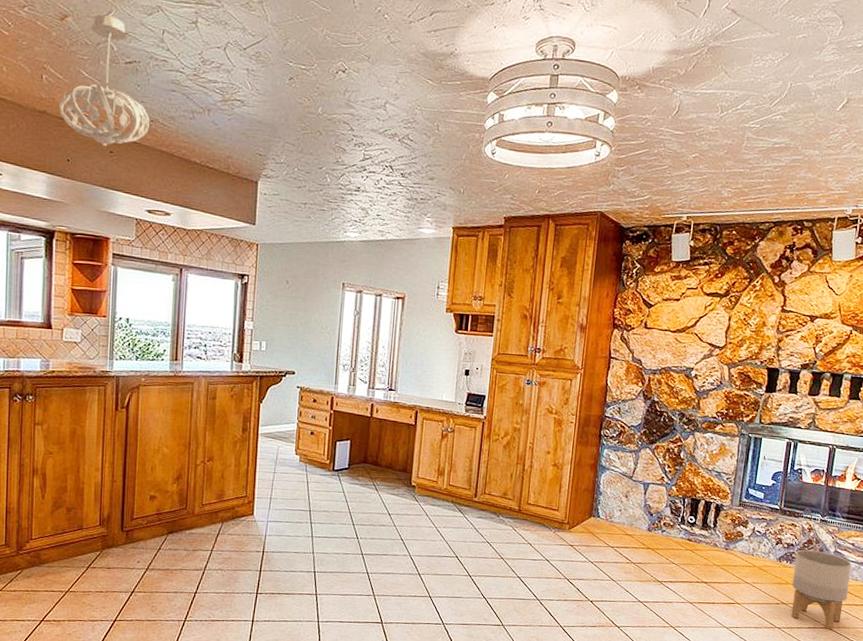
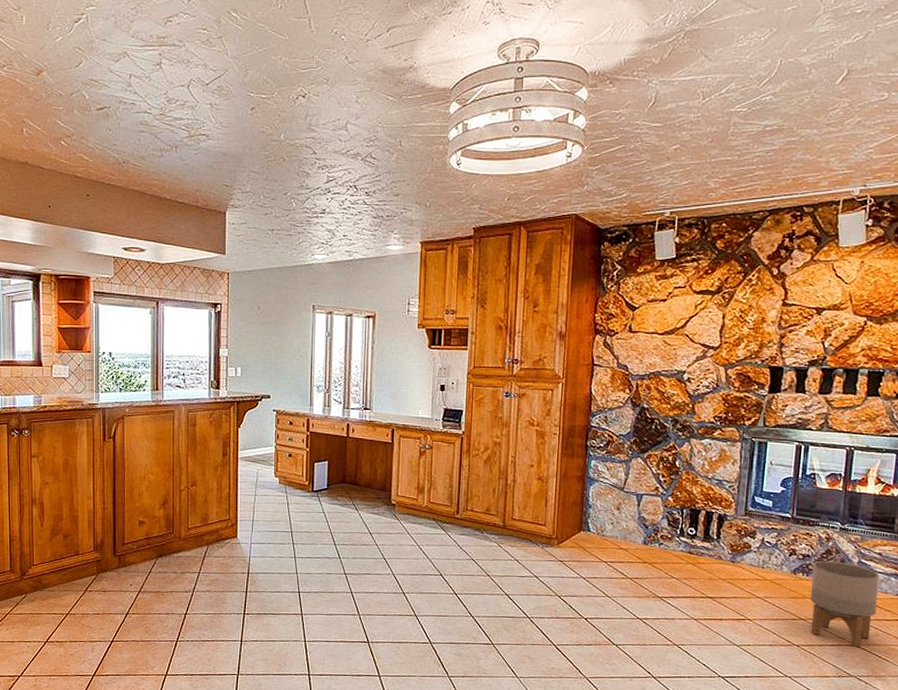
pendant light: present [58,14,149,146] -> none [38,65,121,190]

